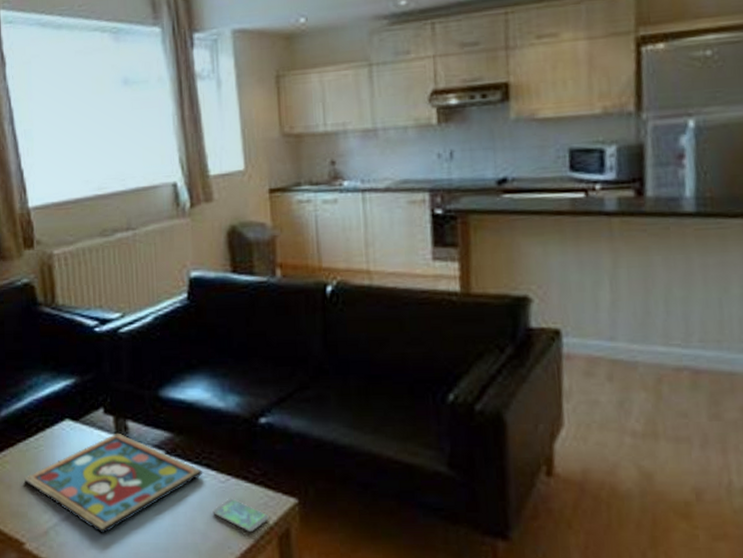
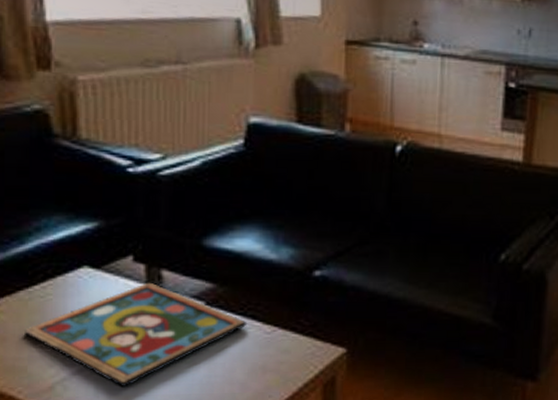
smartphone: present [212,499,269,531] -> none [255,349,315,380]

